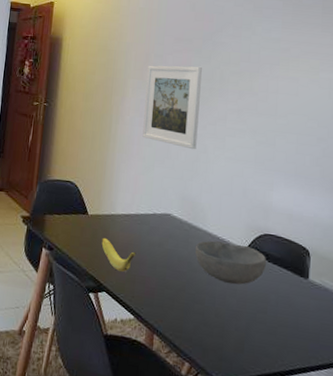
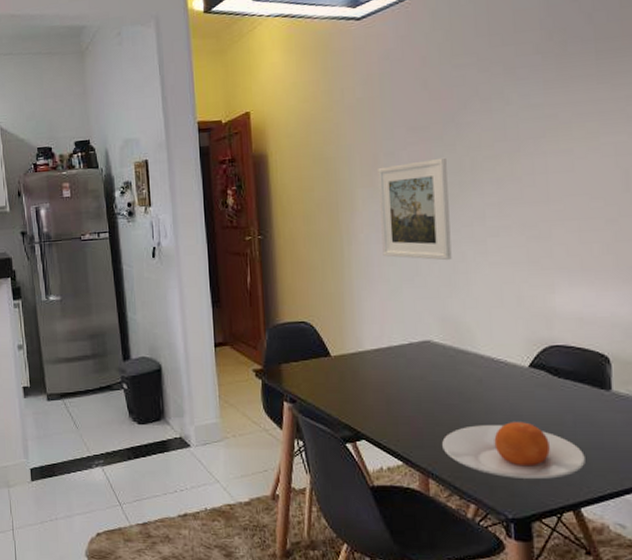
banana: present [101,237,137,272] -> none [351,379,395,414]
plate: none [169,292,282,349] -> present [442,422,585,479]
bowl: present [194,240,267,285] -> none [465,362,557,409]

